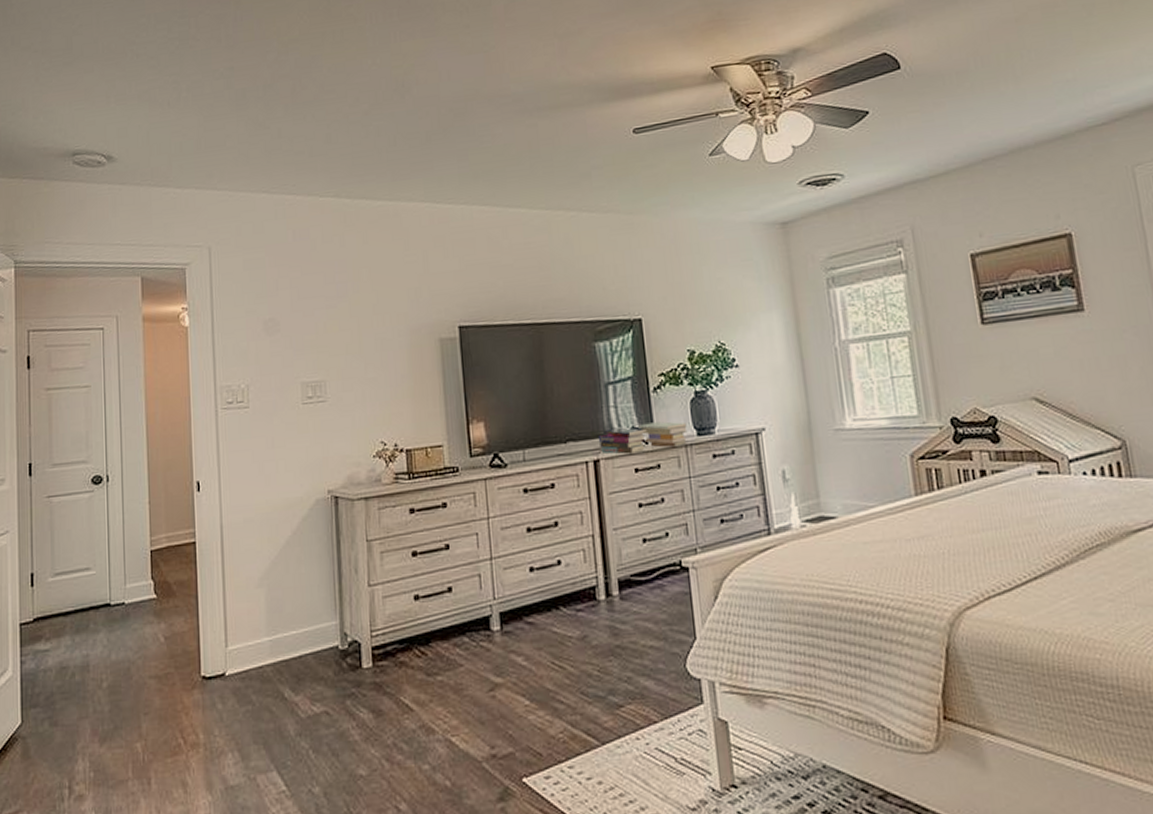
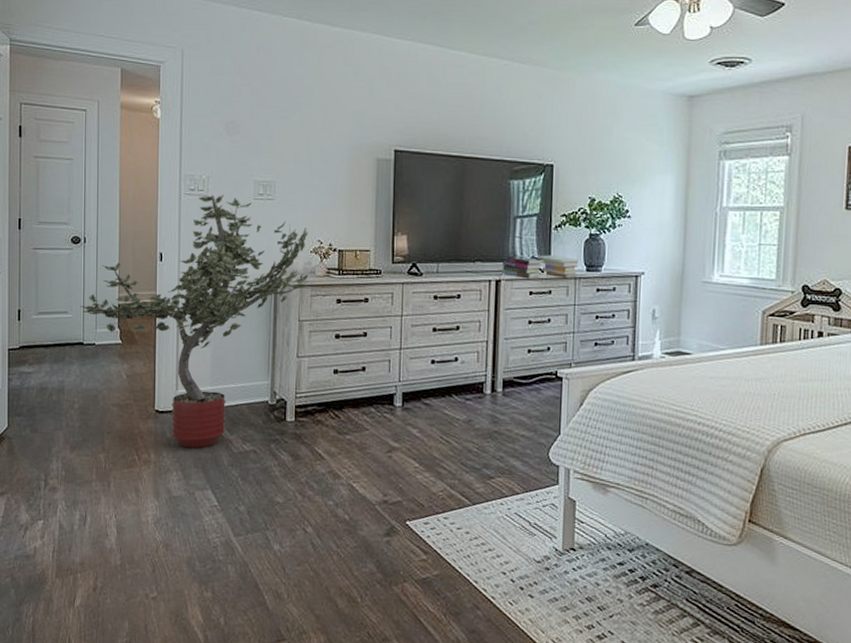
potted tree: none [105,403,374,720] -> present [80,194,308,449]

